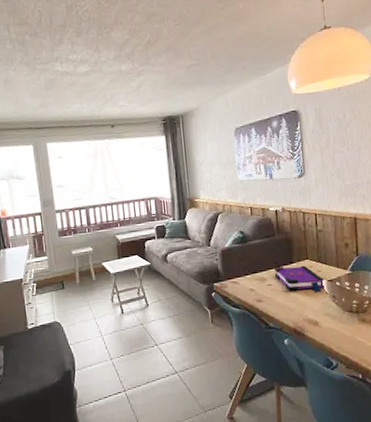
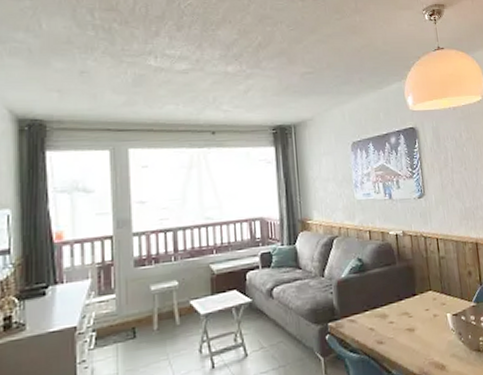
board game: present [273,265,324,292] -> none [395,297,449,329]

